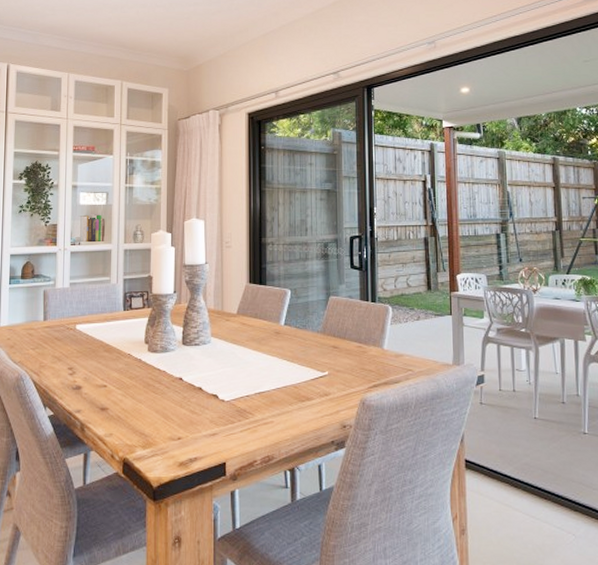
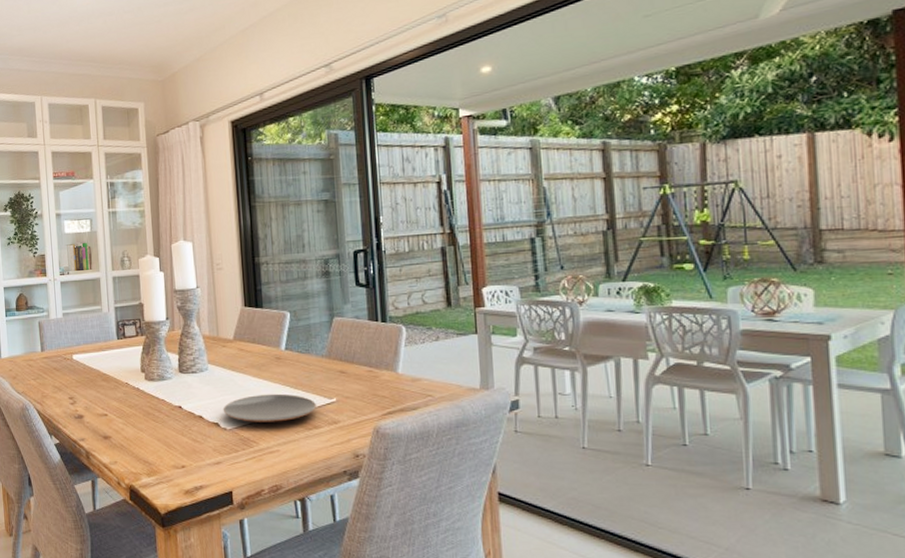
plate: none [222,366,310,394] -> present [223,393,316,422]

